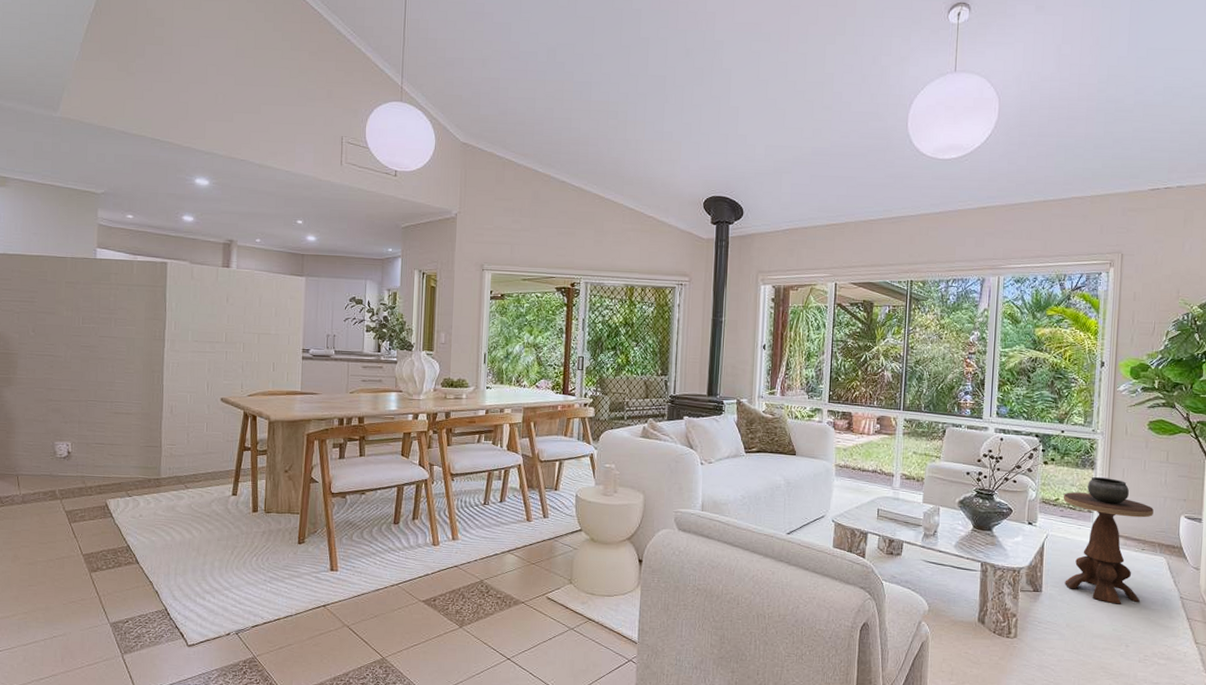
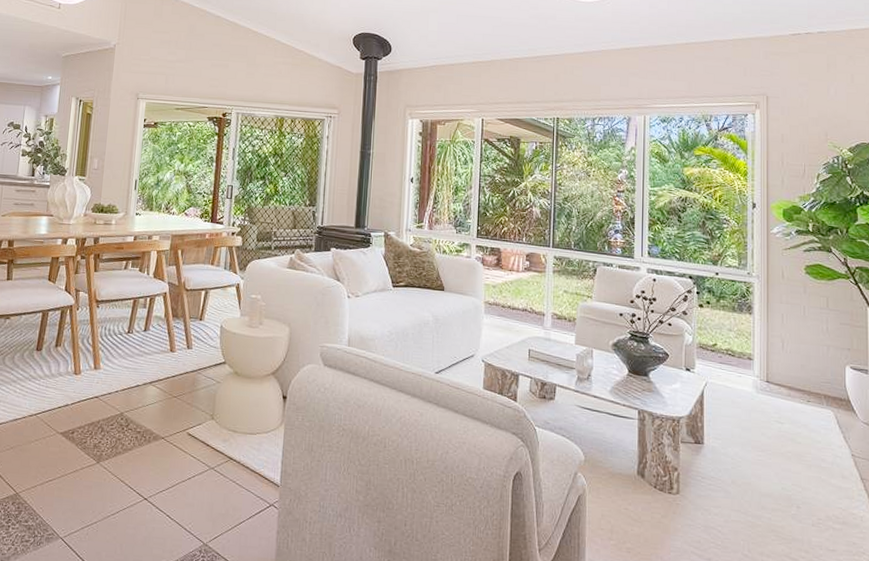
side table: present [1064,477,1154,604] -> none [722,322,817,461]

